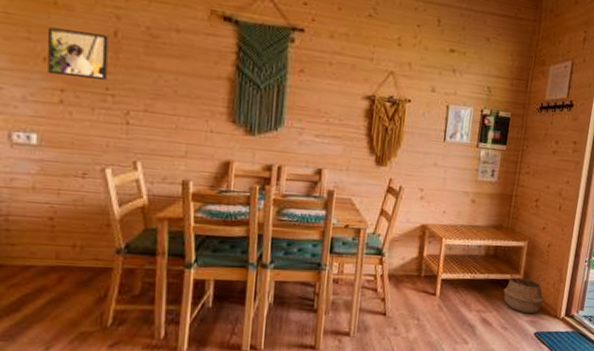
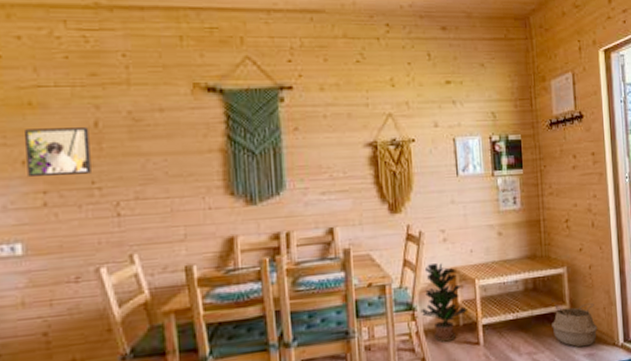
potted plant: none [388,217,431,288] -> present [420,263,467,342]

